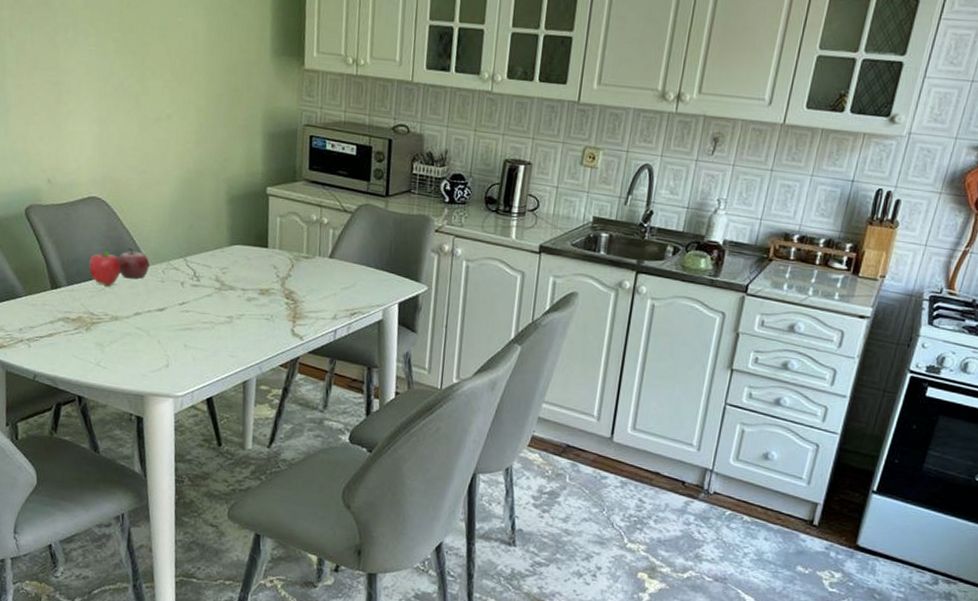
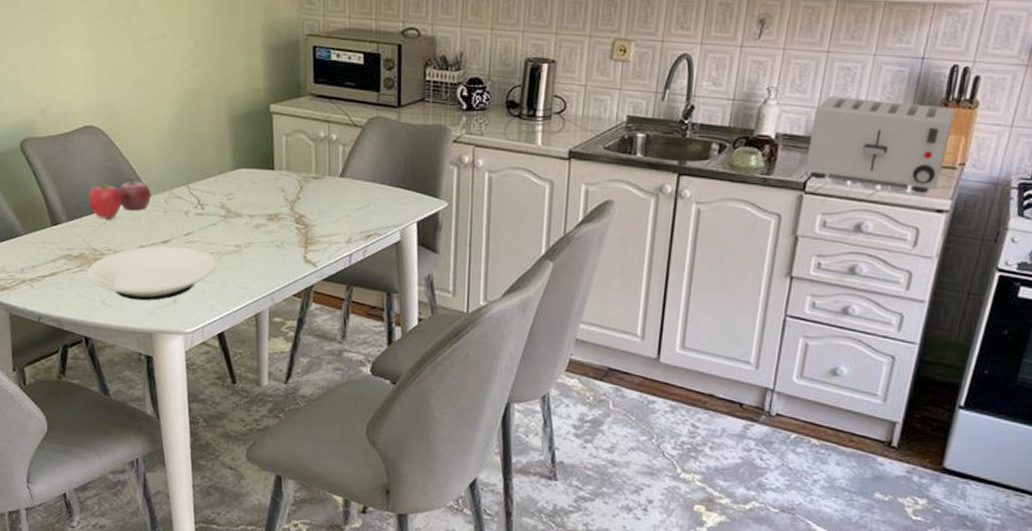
plate: none [83,313,210,364] -> present [87,245,218,301]
toaster: none [748,209,879,300] -> present [805,96,955,193]

